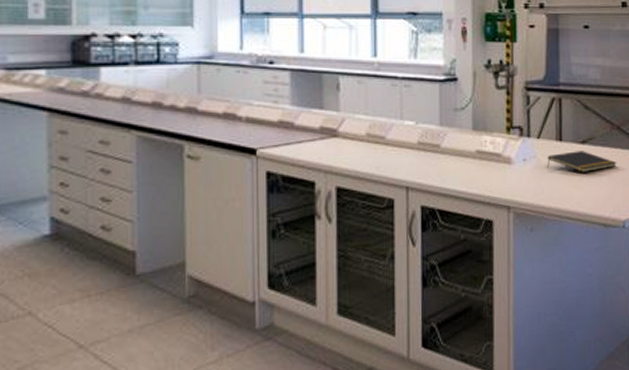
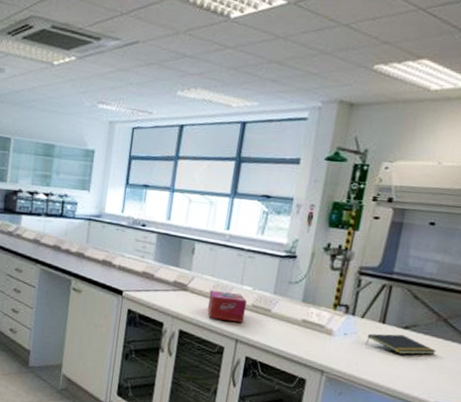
tissue box: none [366,131,412,167] -> present [207,290,248,323]

